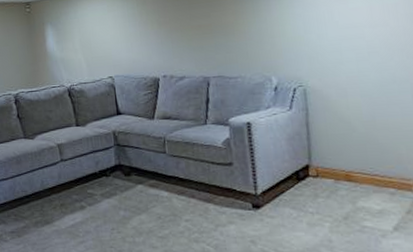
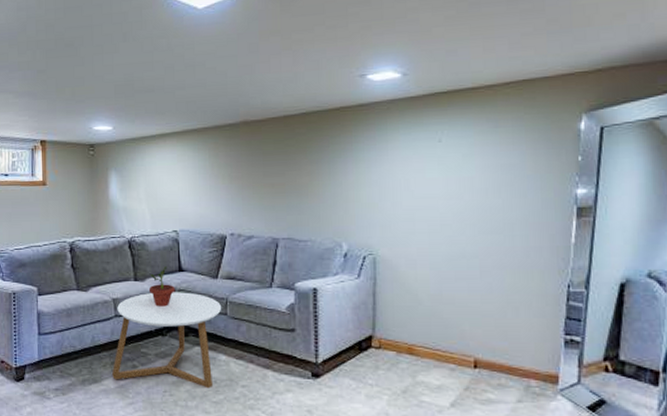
coffee table: none [62,134,161,224] -> present [112,292,222,389]
potted plant: none [90,111,115,149] -> present [149,266,175,307]

